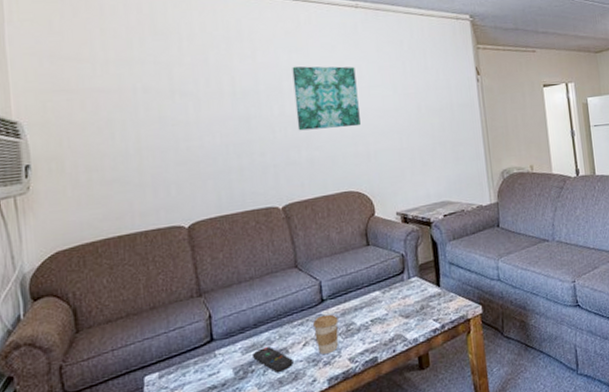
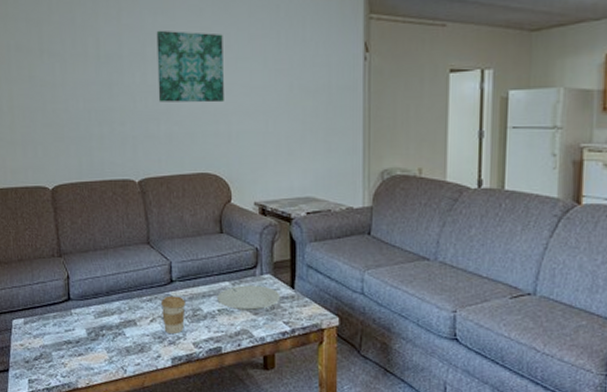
remote control: present [251,345,293,374] -> none [103,314,140,342]
plate: none [369,288,429,317] -> present [217,285,281,311]

